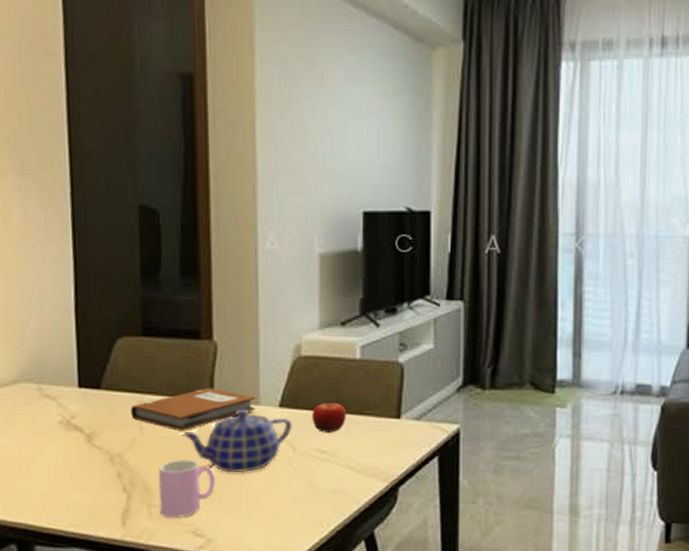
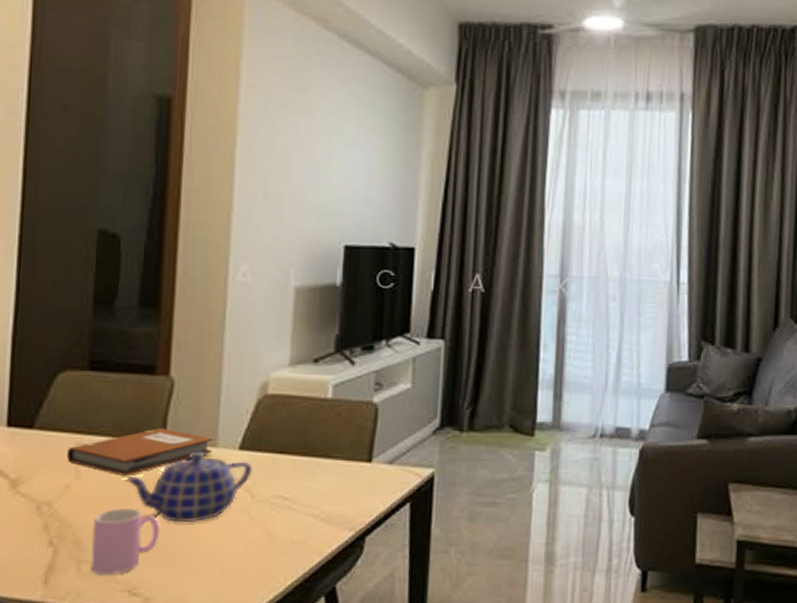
fruit: present [312,400,346,433] -> none [275,442,313,477]

